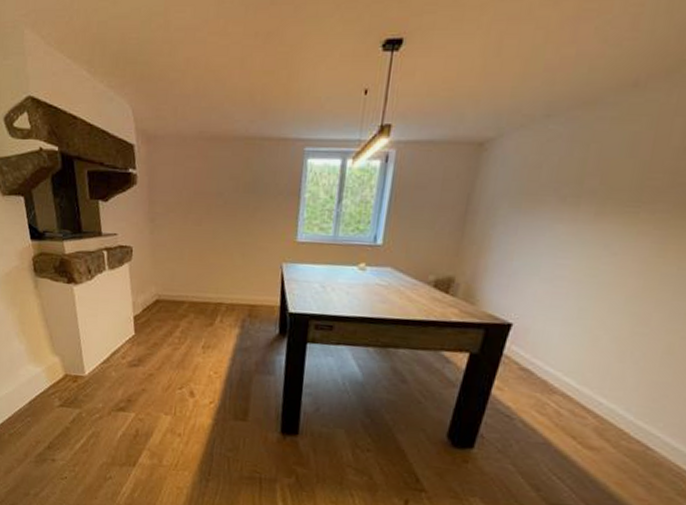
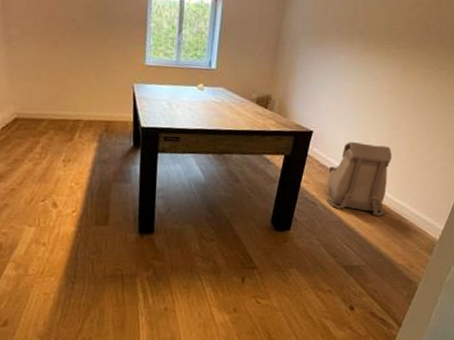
backpack: none [528,339,635,443] -> present [326,141,392,216]

